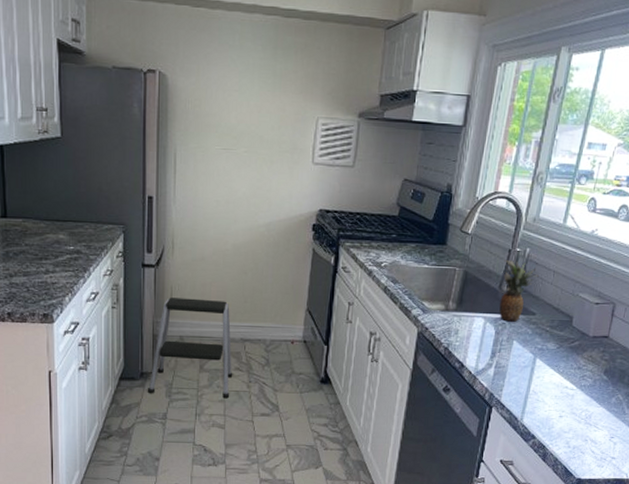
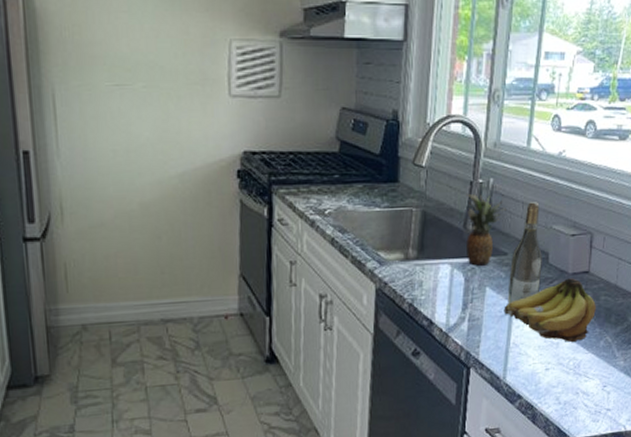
step stool: present [147,297,233,399] -> none [45,274,156,403]
fruit: none [527,340,612,396] -> present [504,278,596,342]
wine bottle: none [531,271,569,357] -> present [508,202,542,304]

